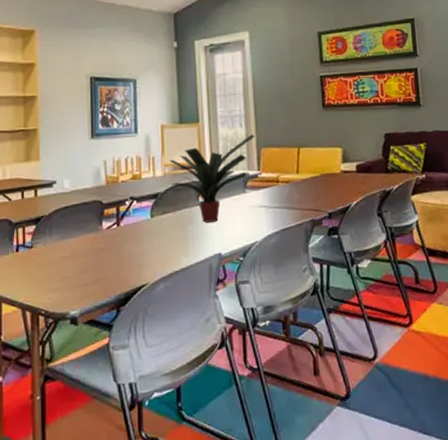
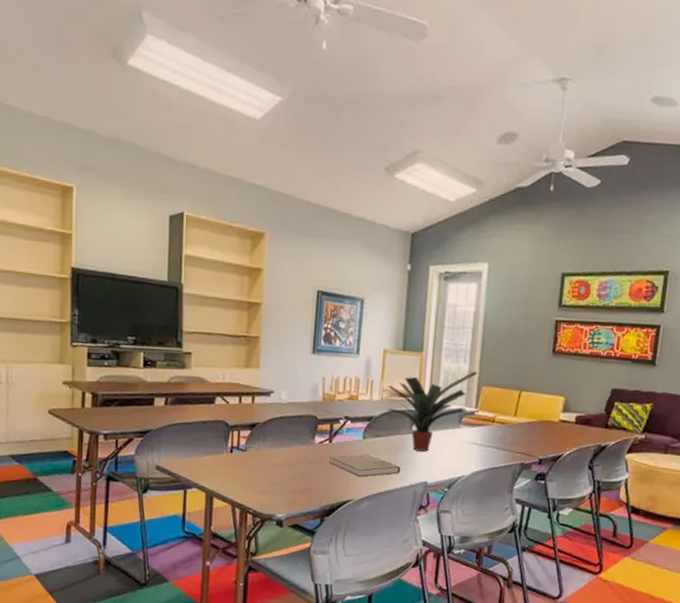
book: none [119,232,193,258] -> present [329,453,401,477]

